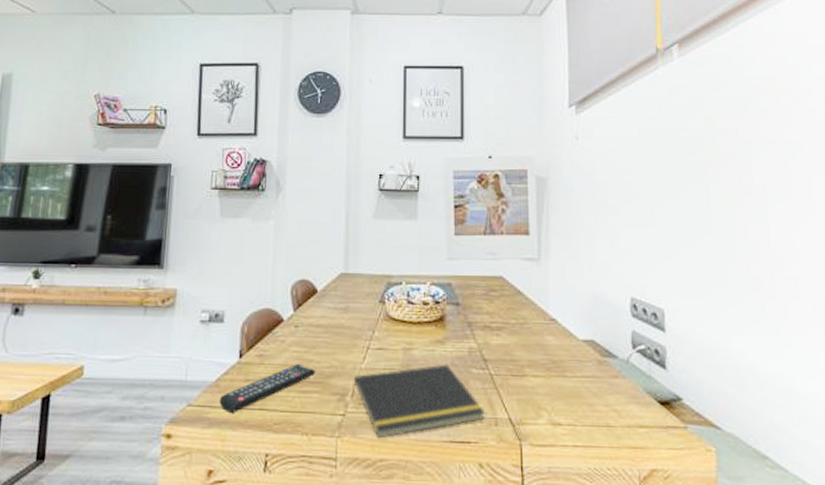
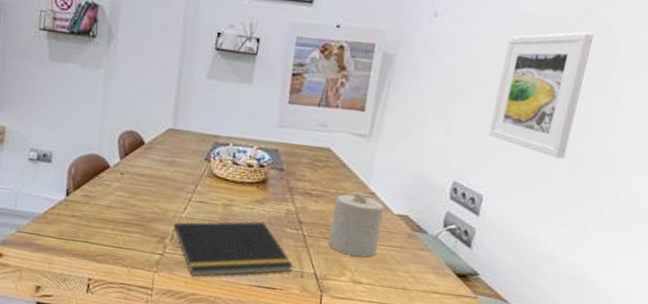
remote control: present [219,364,316,413] -> none [46,207,139,242]
candle: none [517,318,571,393] -> present [328,190,384,258]
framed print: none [649,139,733,262] -> present [488,31,595,159]

